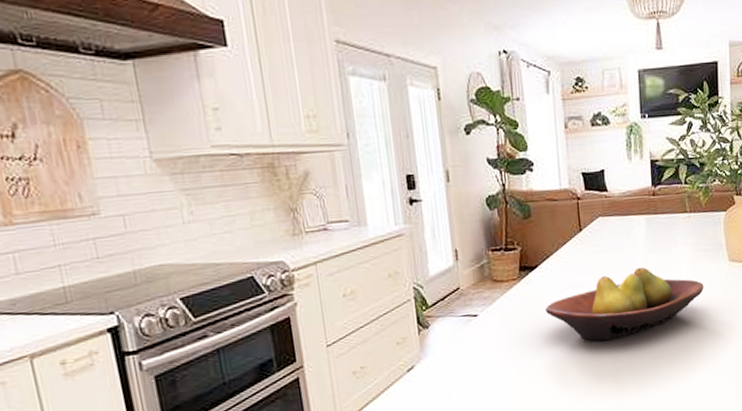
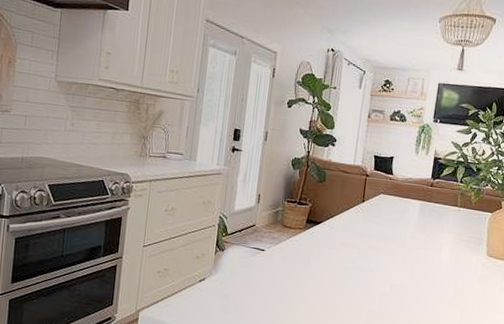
fruit bowl: present [545,267,704,341] -> none [320,243,461,298]

